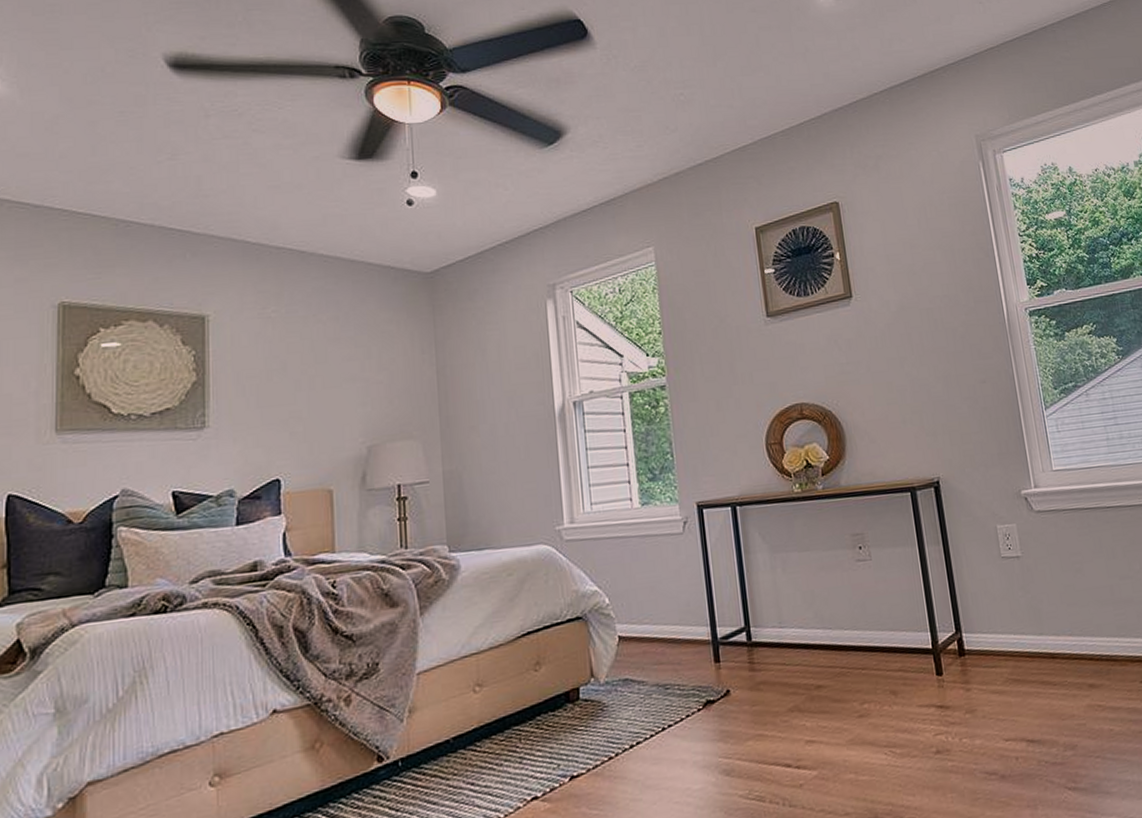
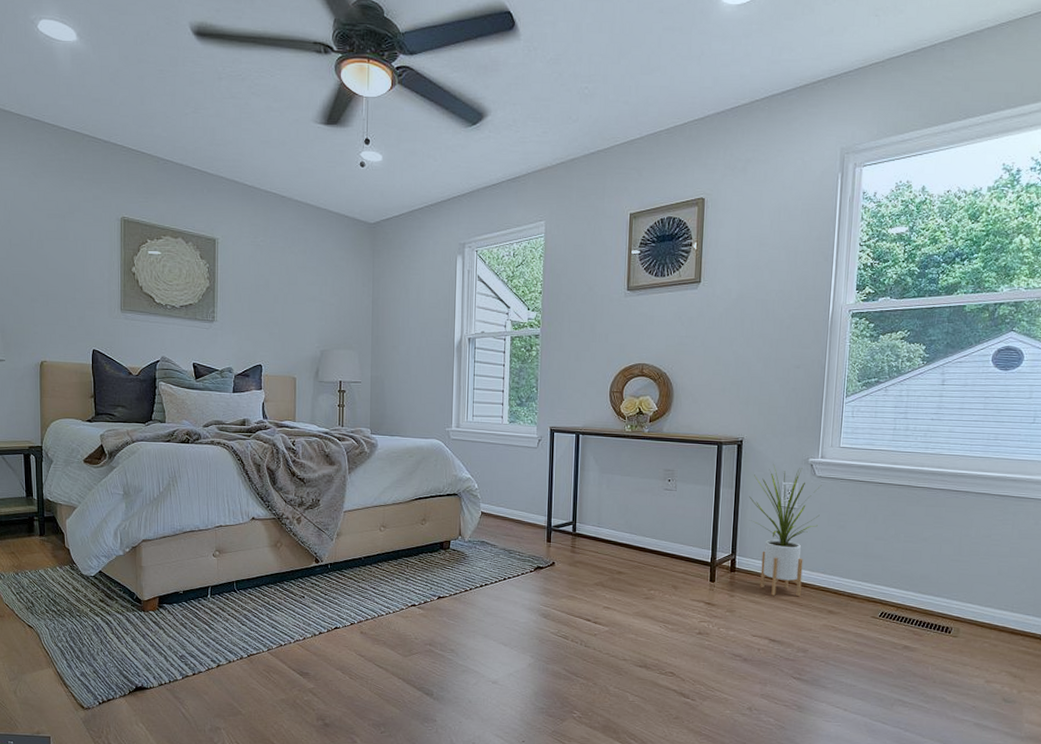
house plant: none [961,504,1051,679] -> present [749,464,822,597]

